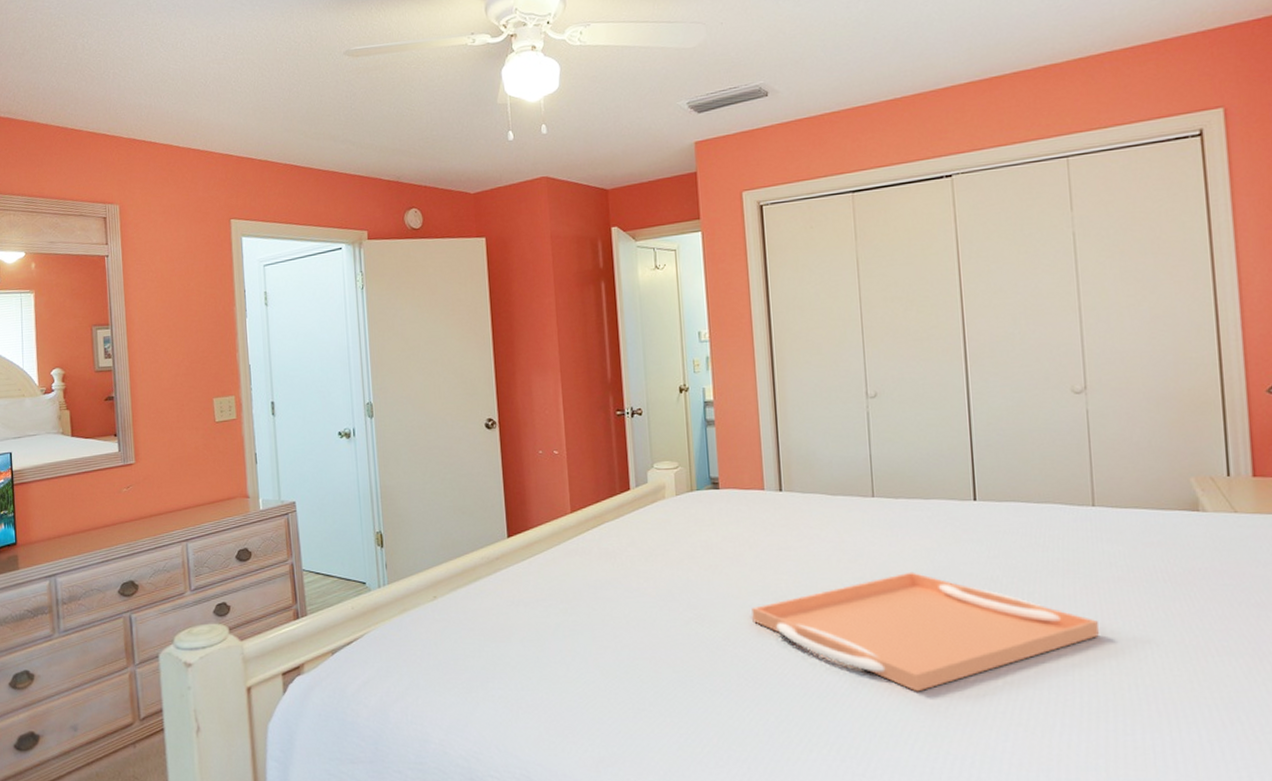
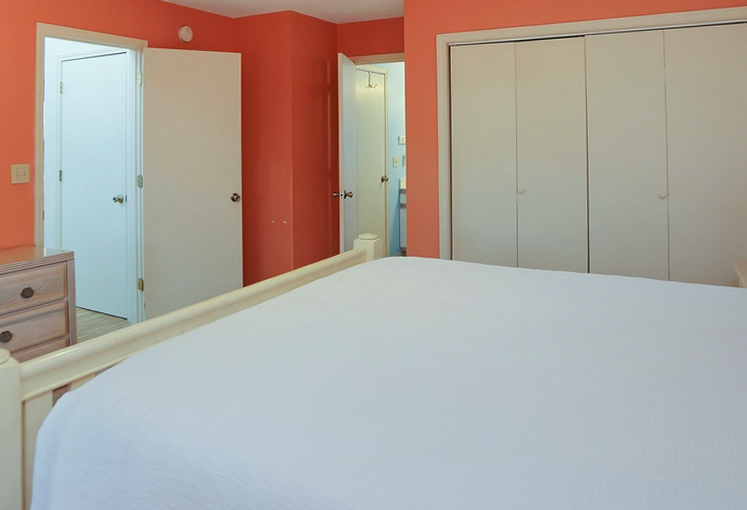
serving tray: present [752,571,1099,692] -> none [425,324,668,414]

